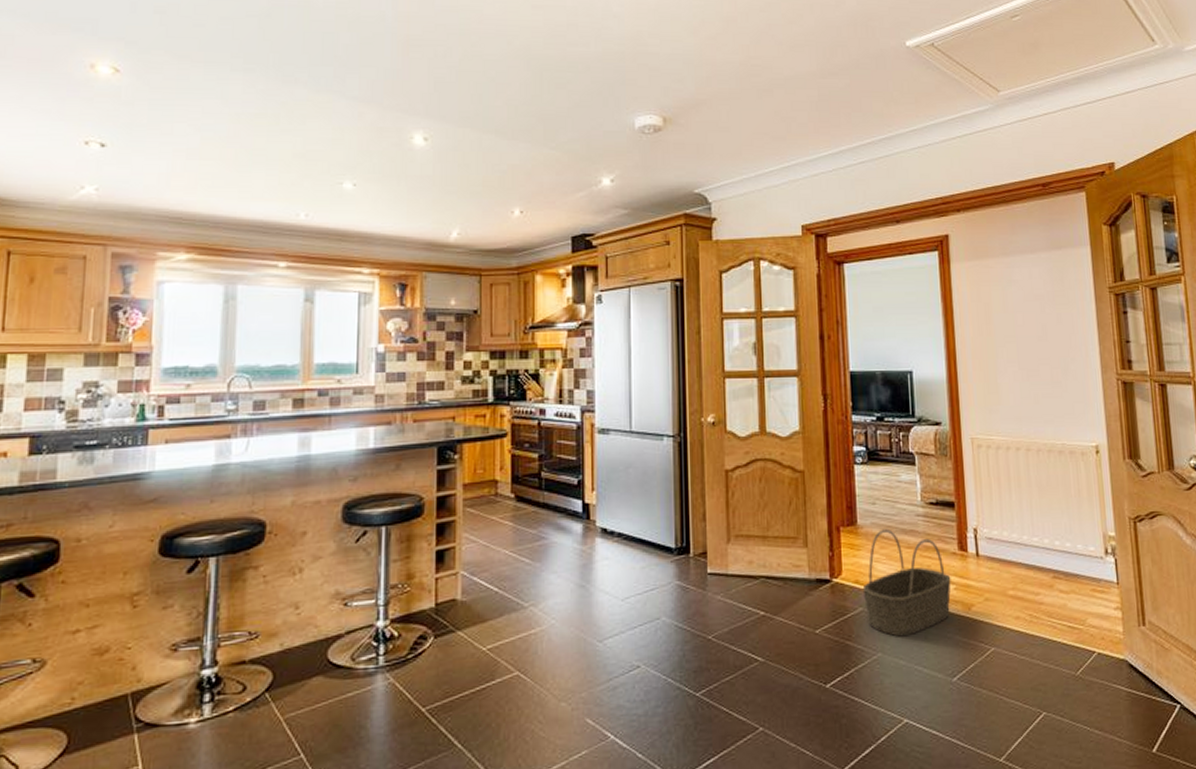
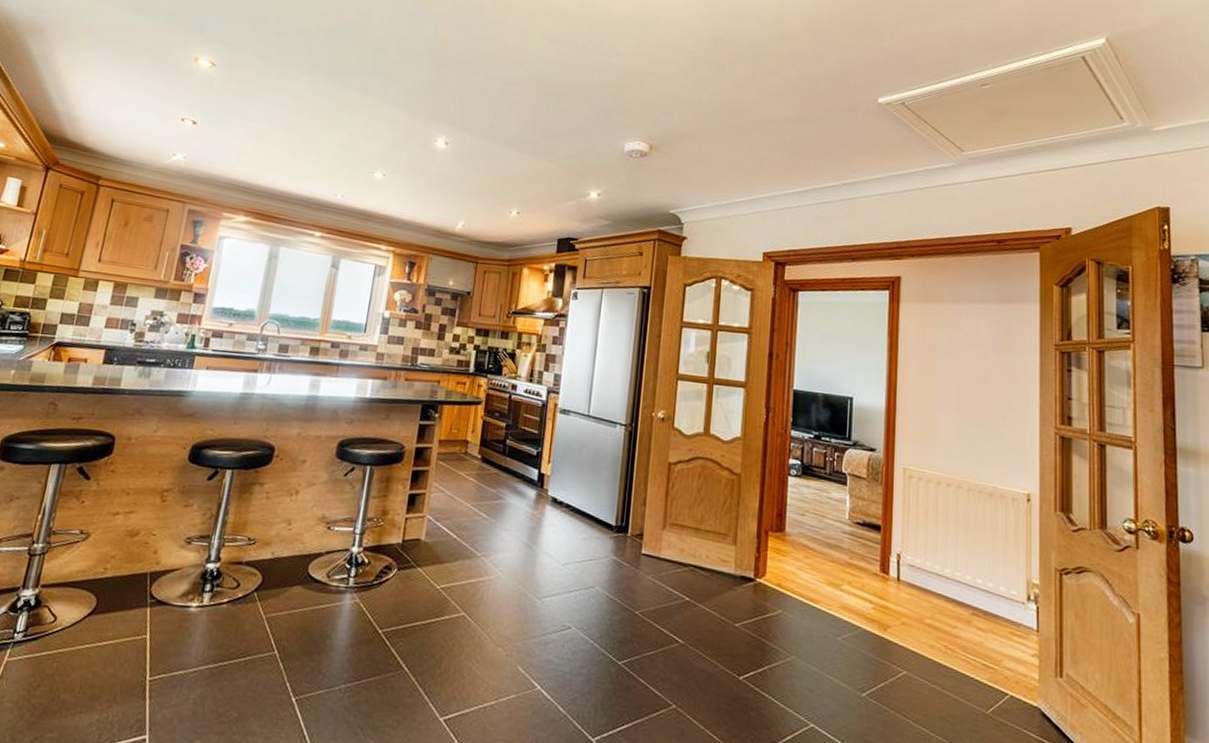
basket: present [862,529,951,637] -> none [783,540,870,645]

